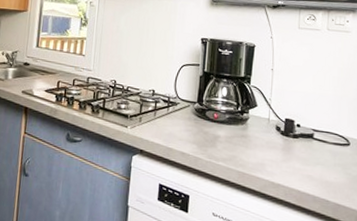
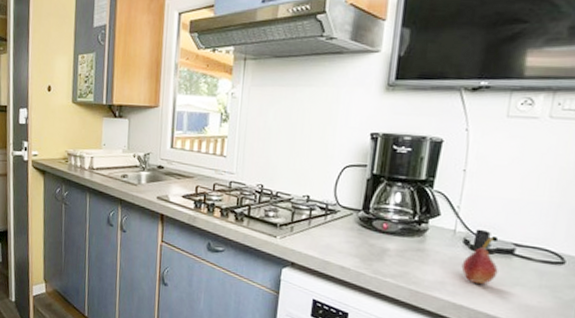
fruit: none [276,124,303,165] -> present [461,237,498,285]

